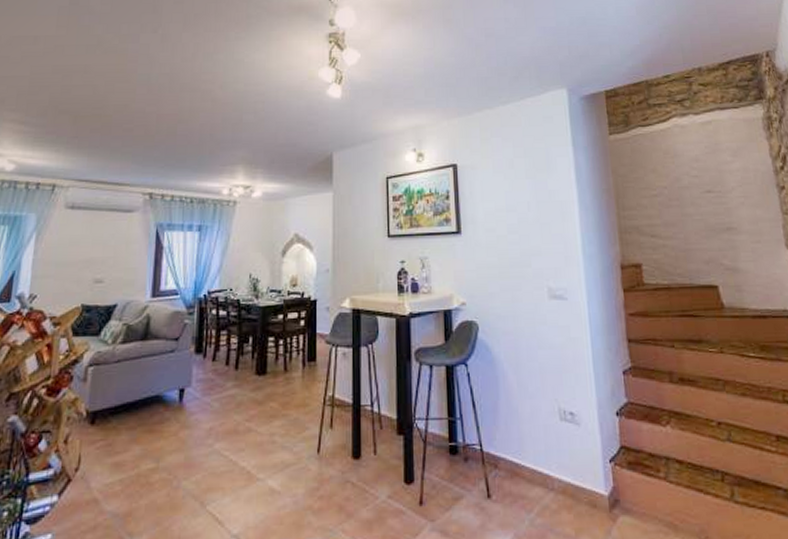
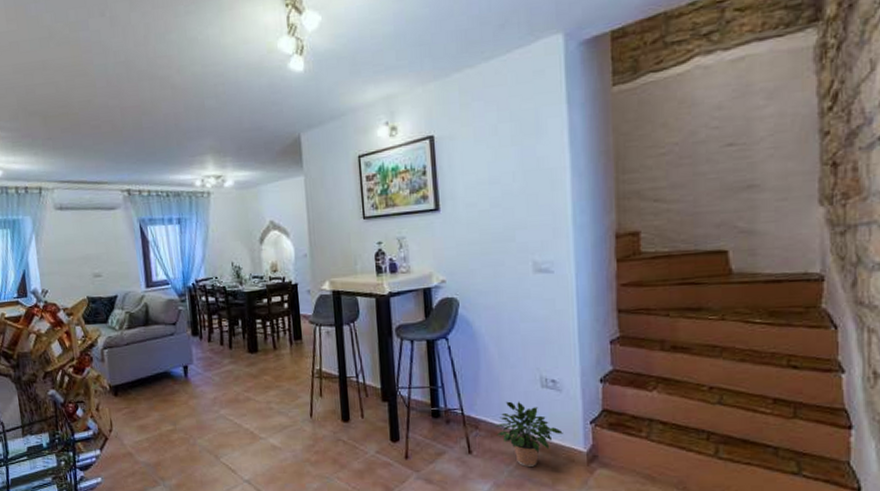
potted plant: none [514,435,584,514] -> present [494,401,563,467]

